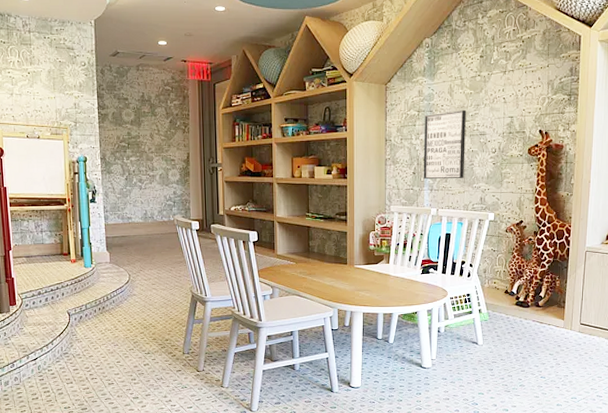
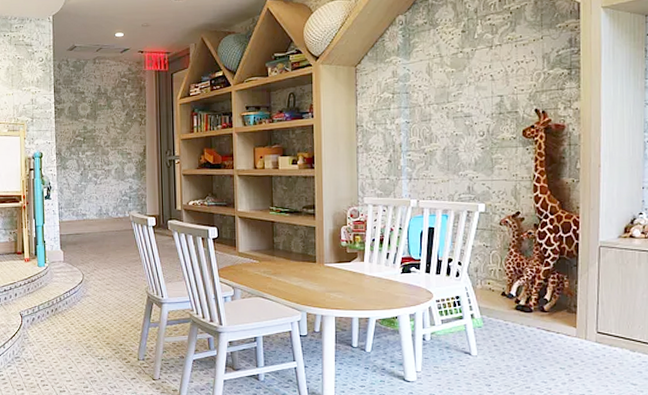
wall art: present [423,109,467,179] -> none [400,89,449,167]

